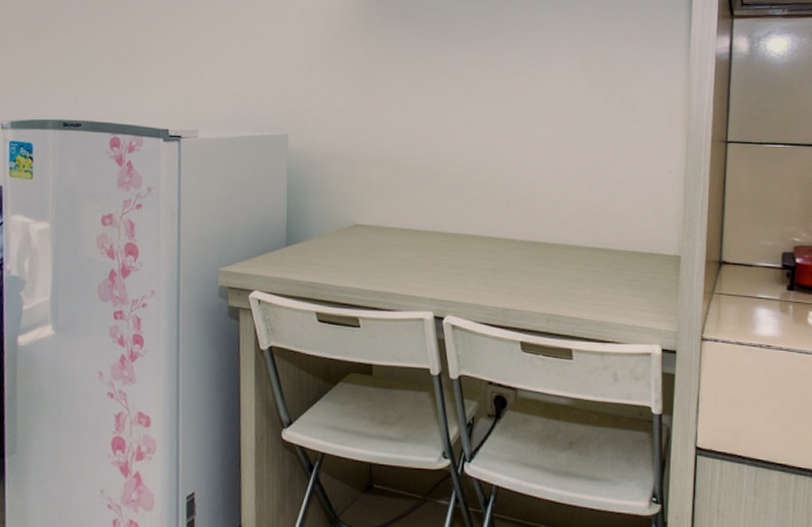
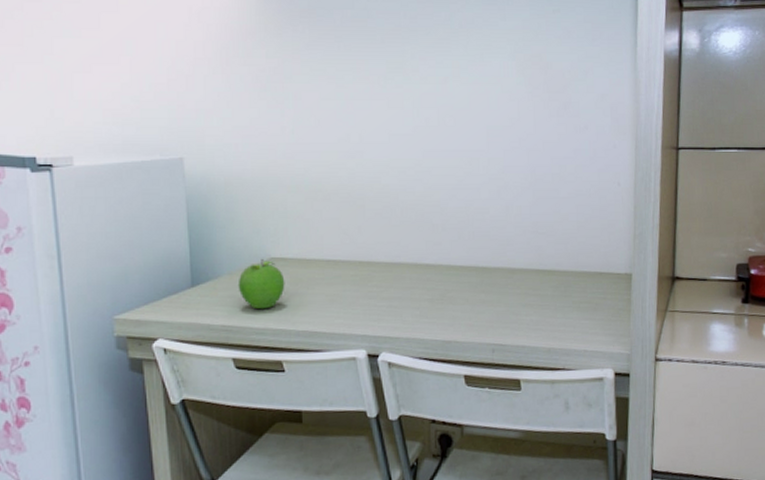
fruit: none [325,225,366,270] -> present [238,259,285,310]

